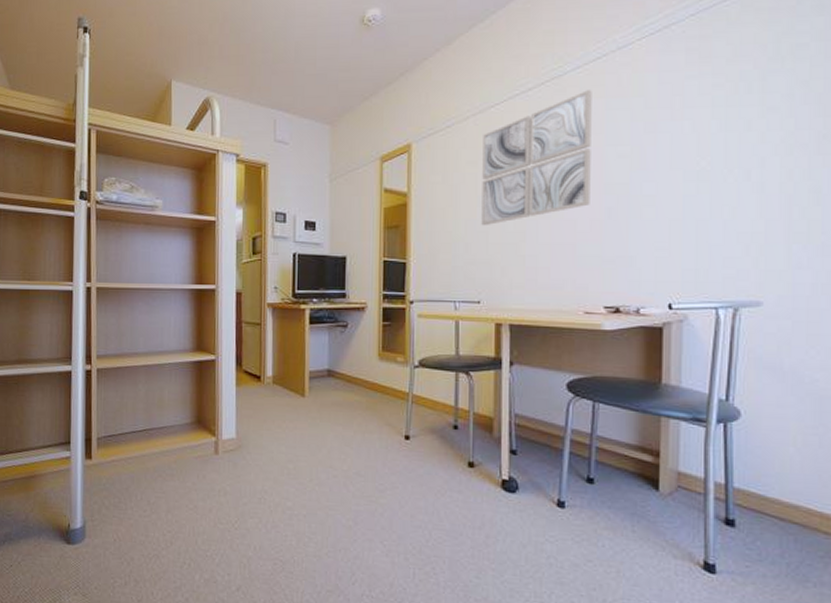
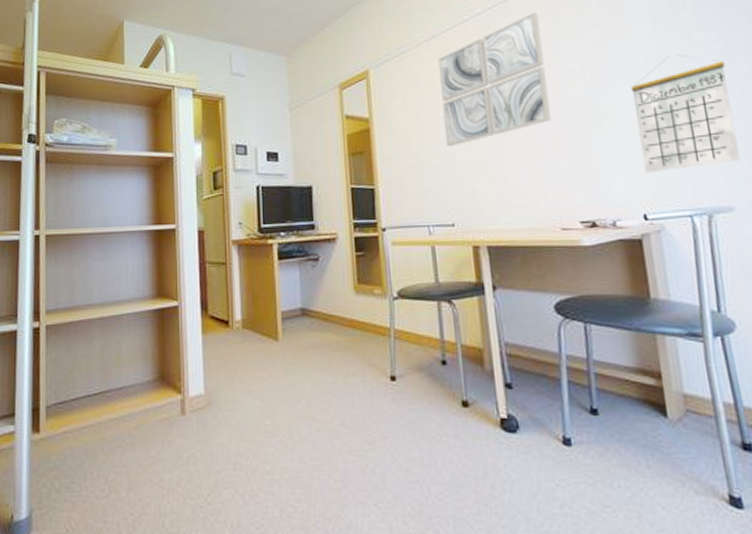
calendar: none [676,143,782,264] -> present [631,55,740,174]

